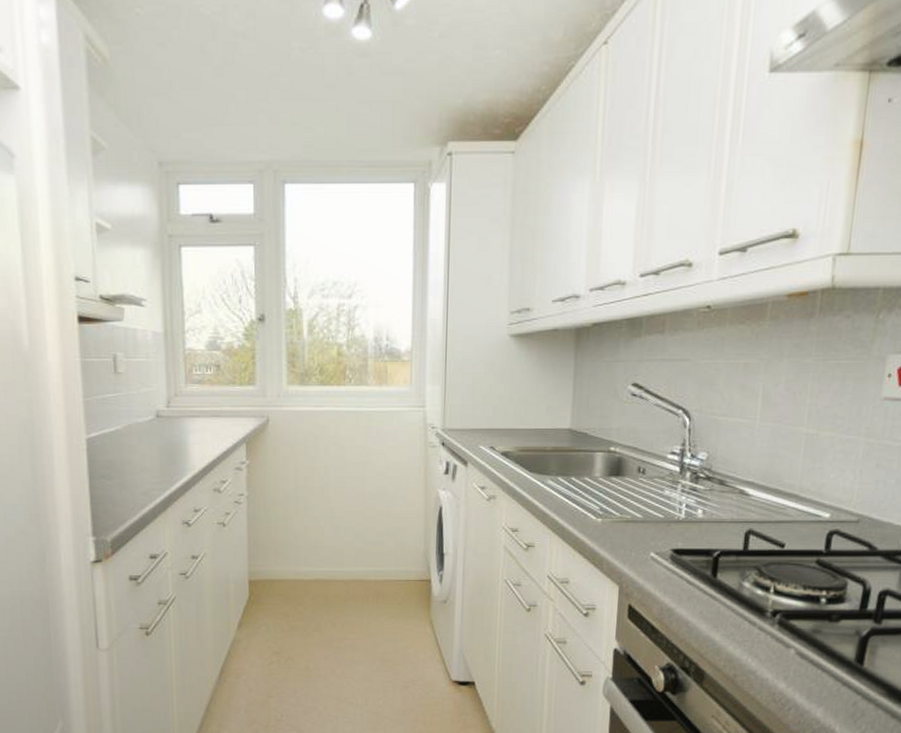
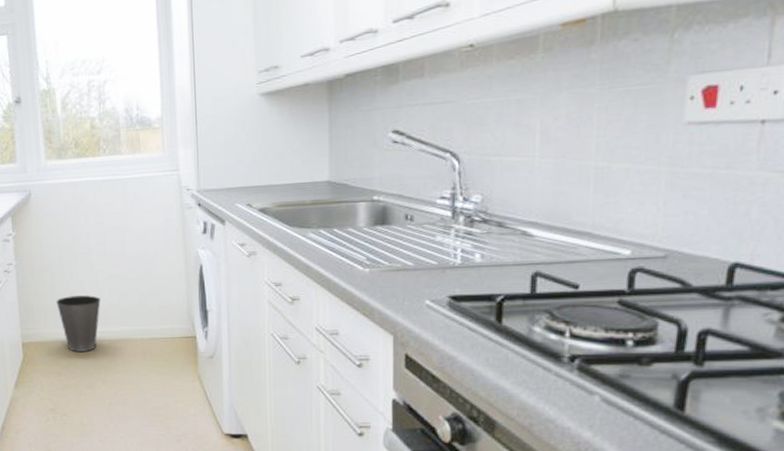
waste basket: none [289,531,336,592] -> present [56,294,101,352]

